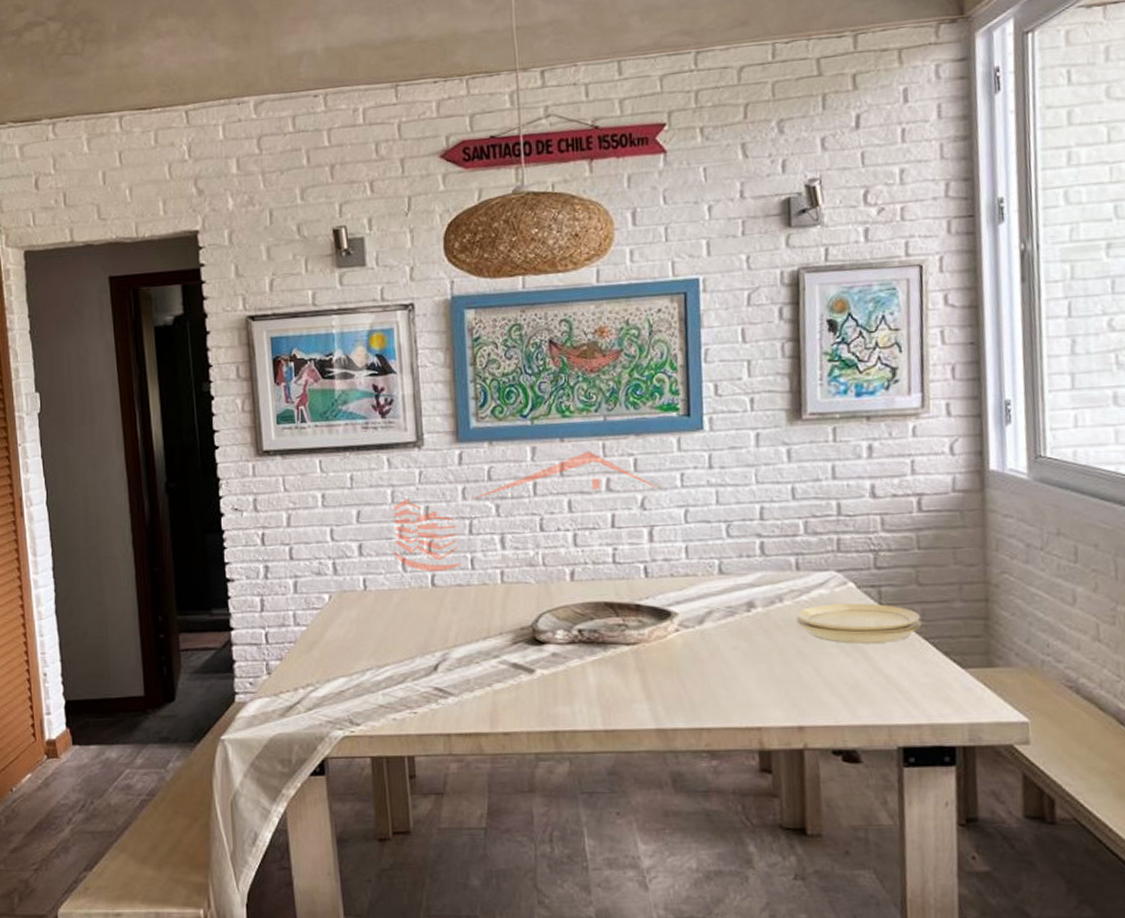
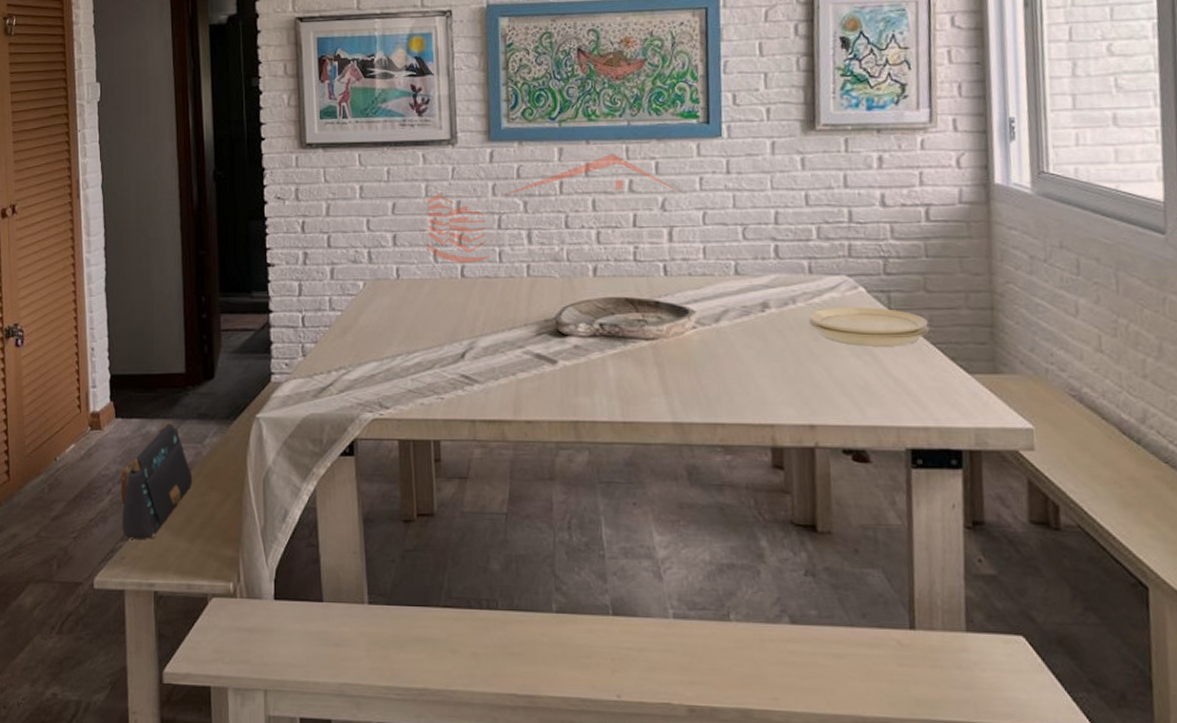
handbag: none [80,747,157,869] -> present [120,421,193,539]

